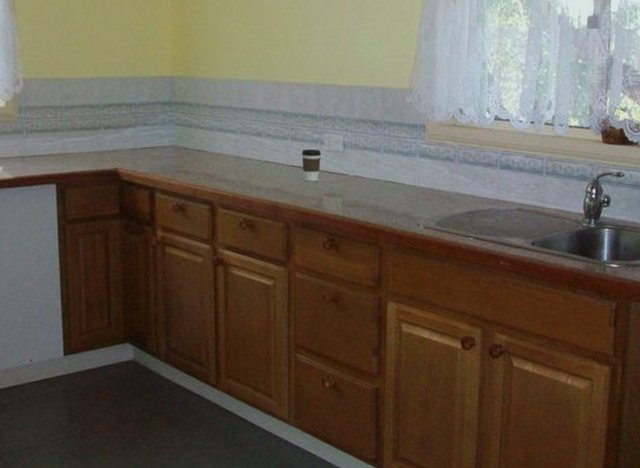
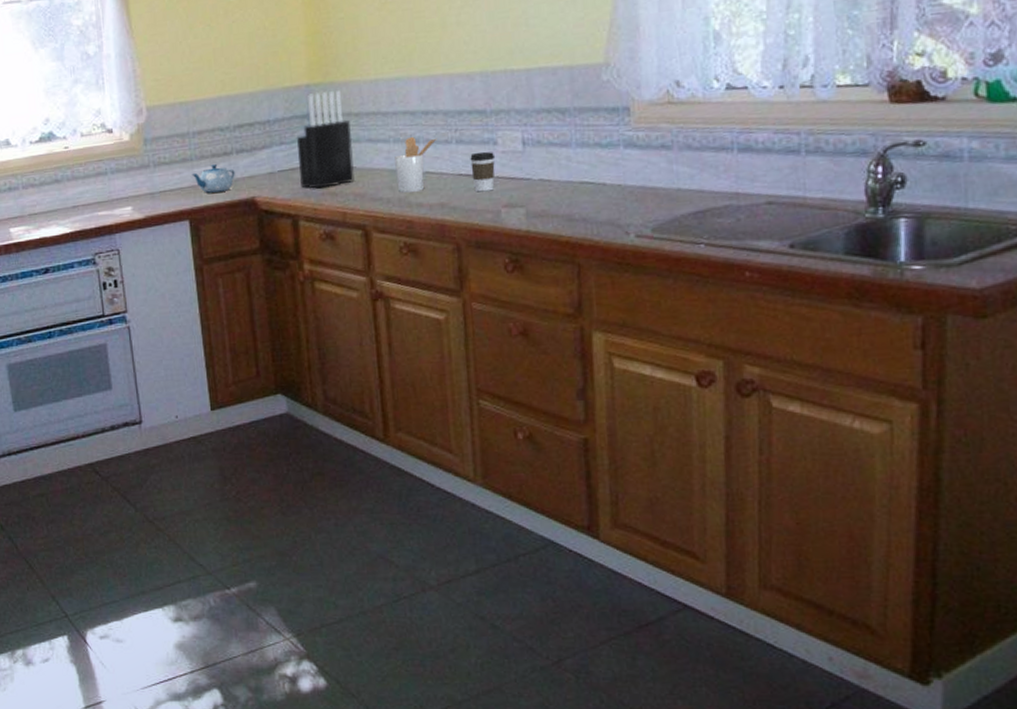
teapot: none [61,136,101,161] -> present [192,163,235,193]
knife block: none [159,85,206,166] -> present [297,90,355,189]
utensil holder: none [240,130,276,177] -> present [395,136,437,193]

